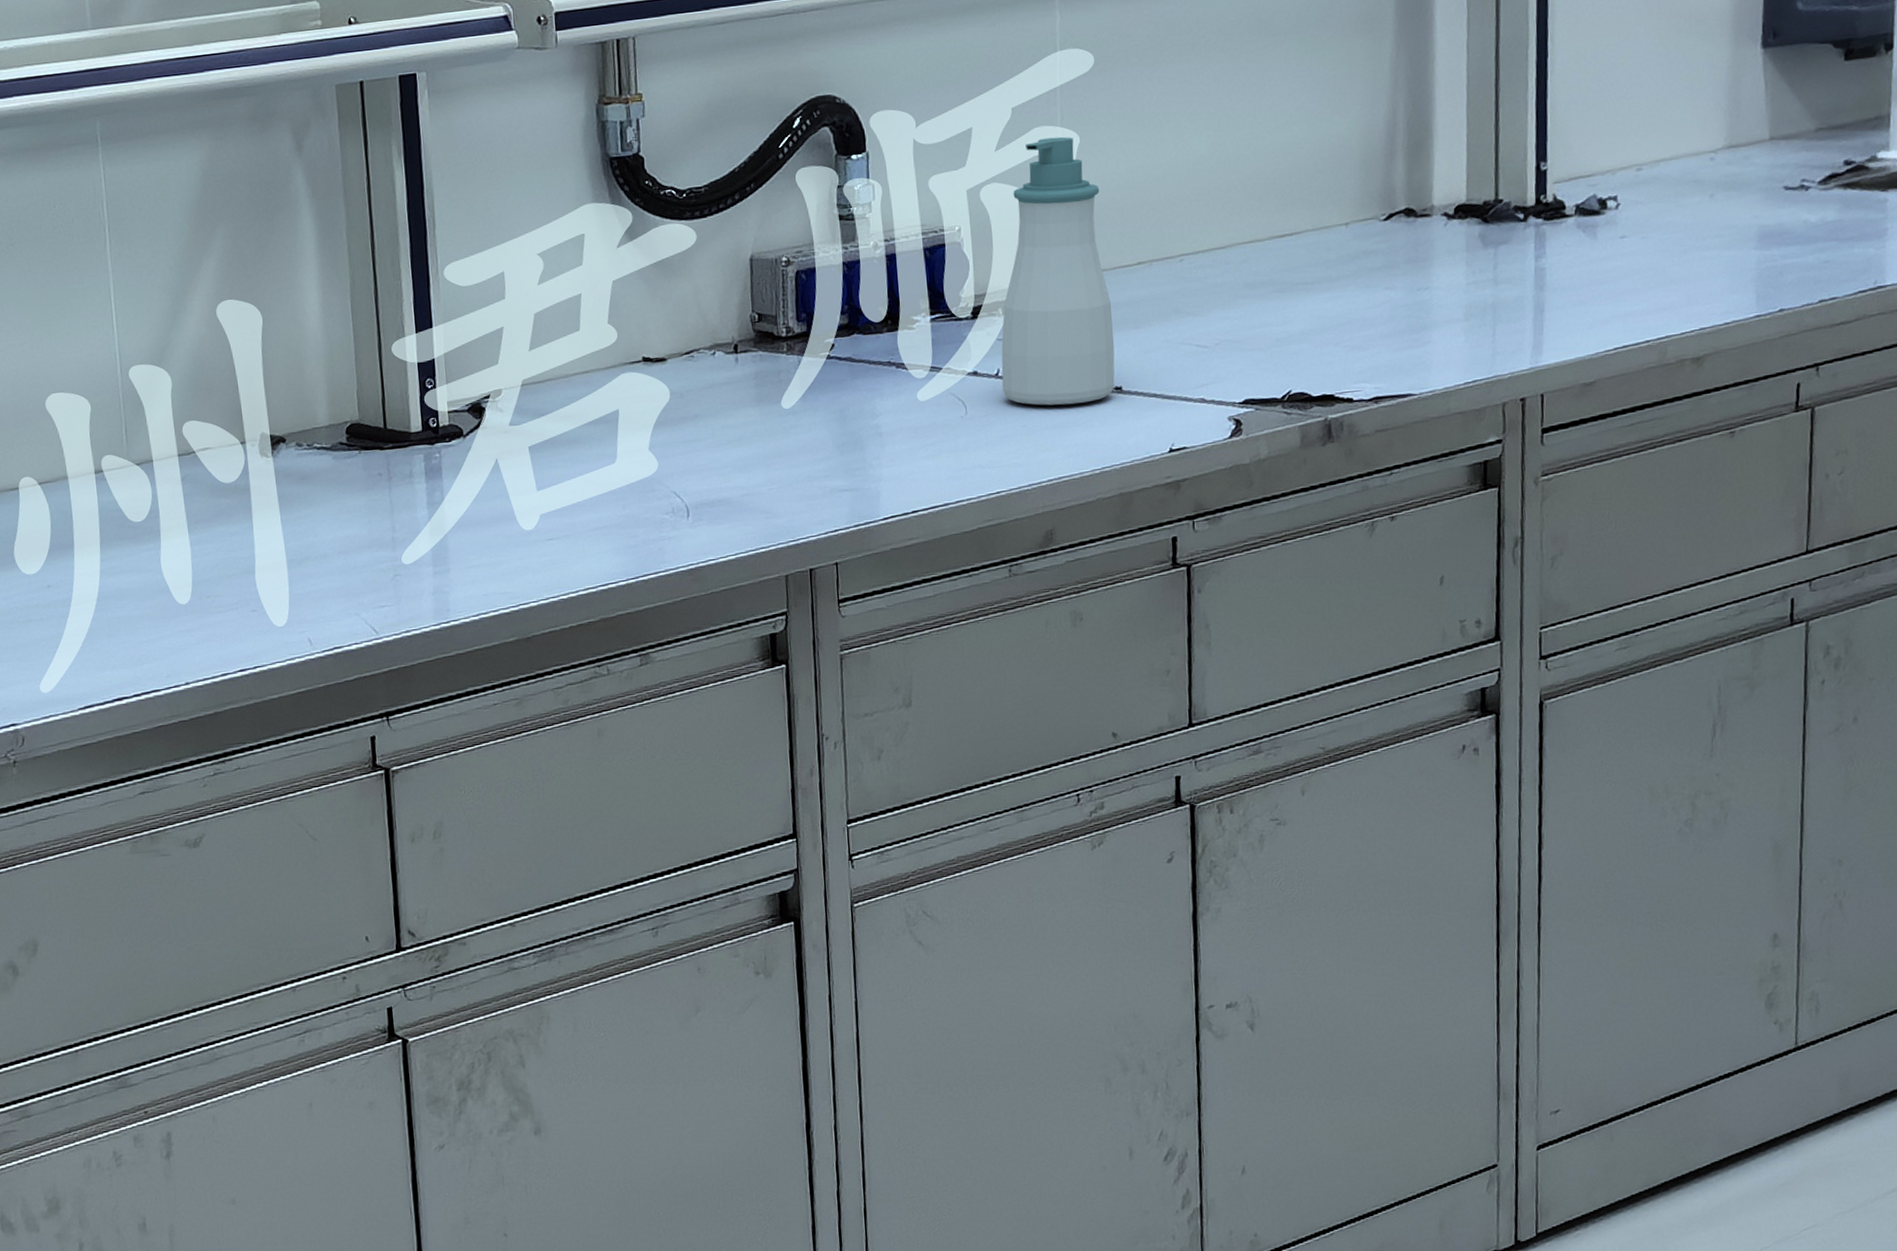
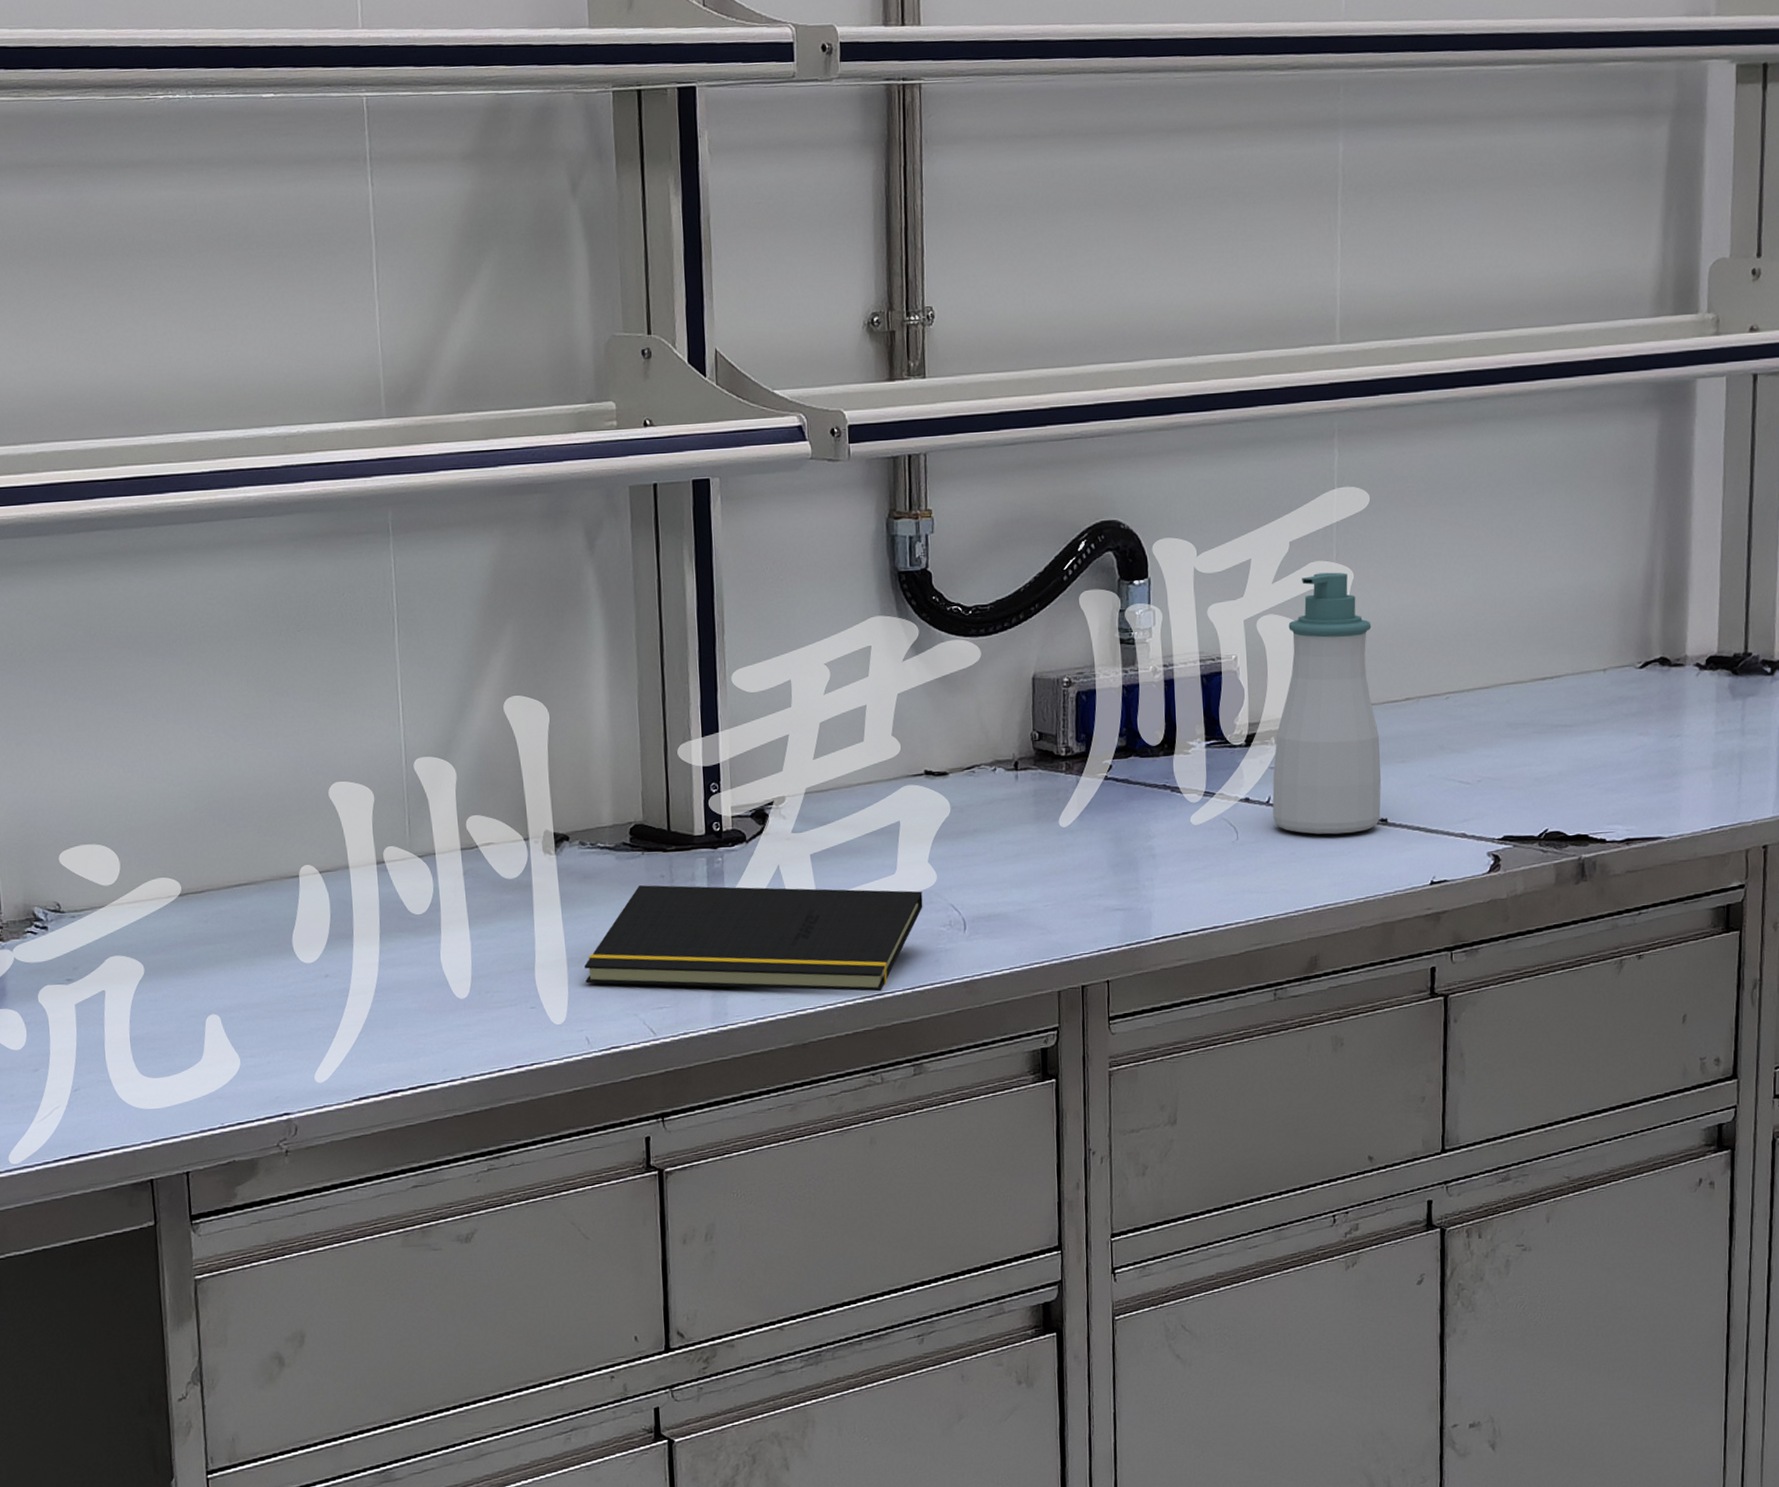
notepad: none [305,479,645,585] -> present [584,885,923,992]

